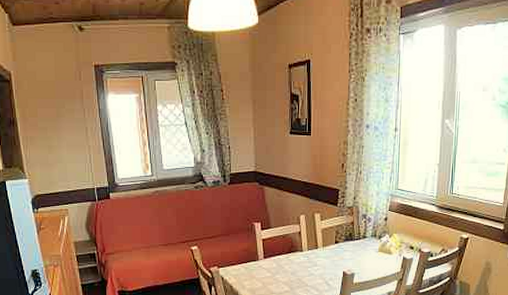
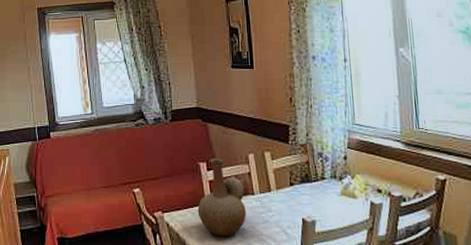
vase: none [250,219,295,288] -> present [197,158,246,237]

